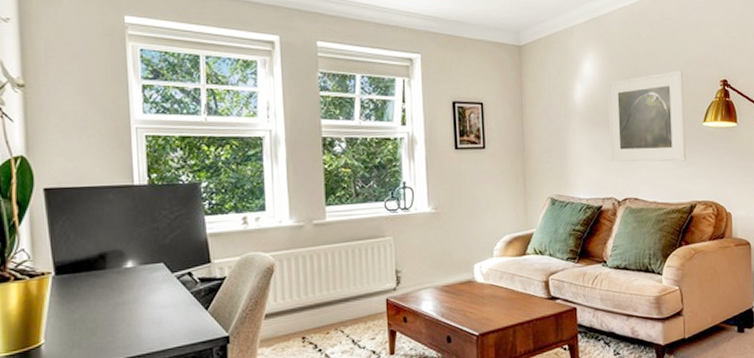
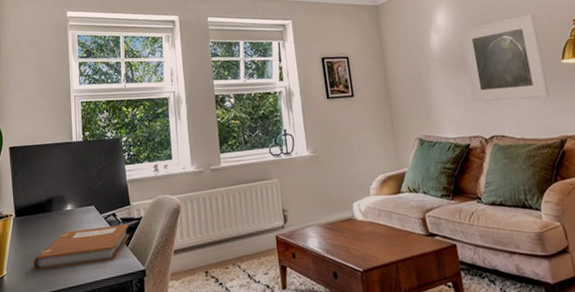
notebook: none [82,285,210,338] -> present [33,224,129,270]

